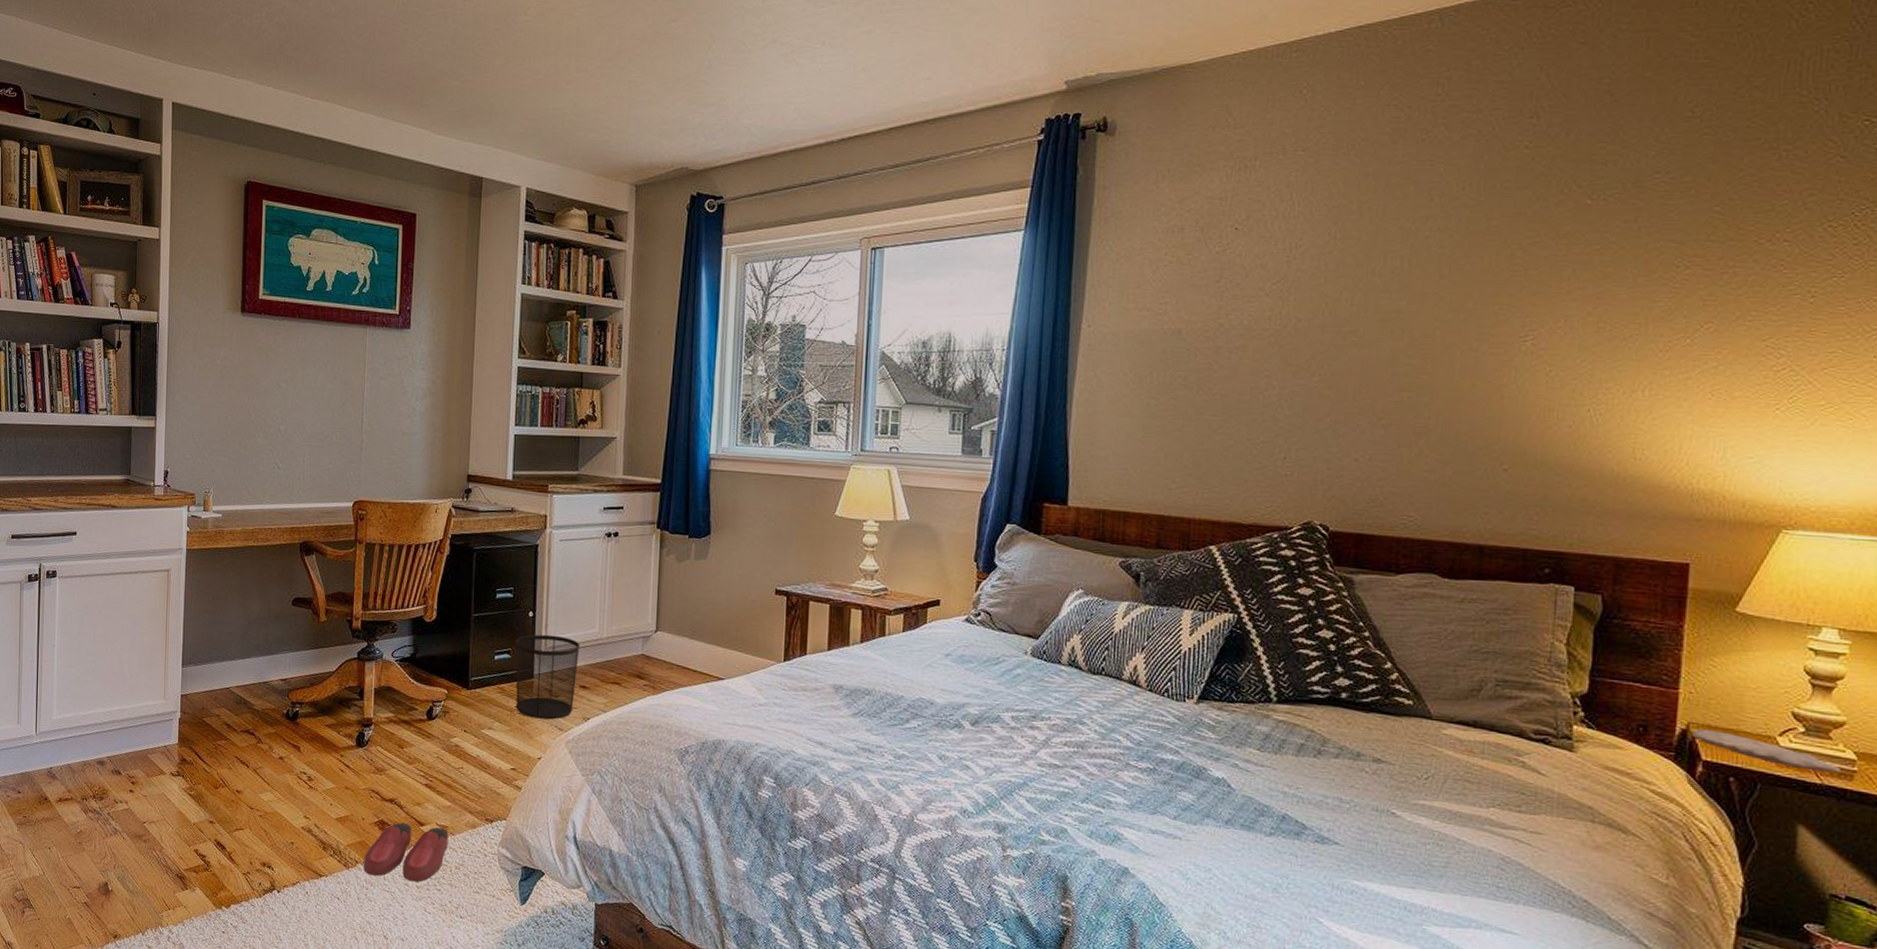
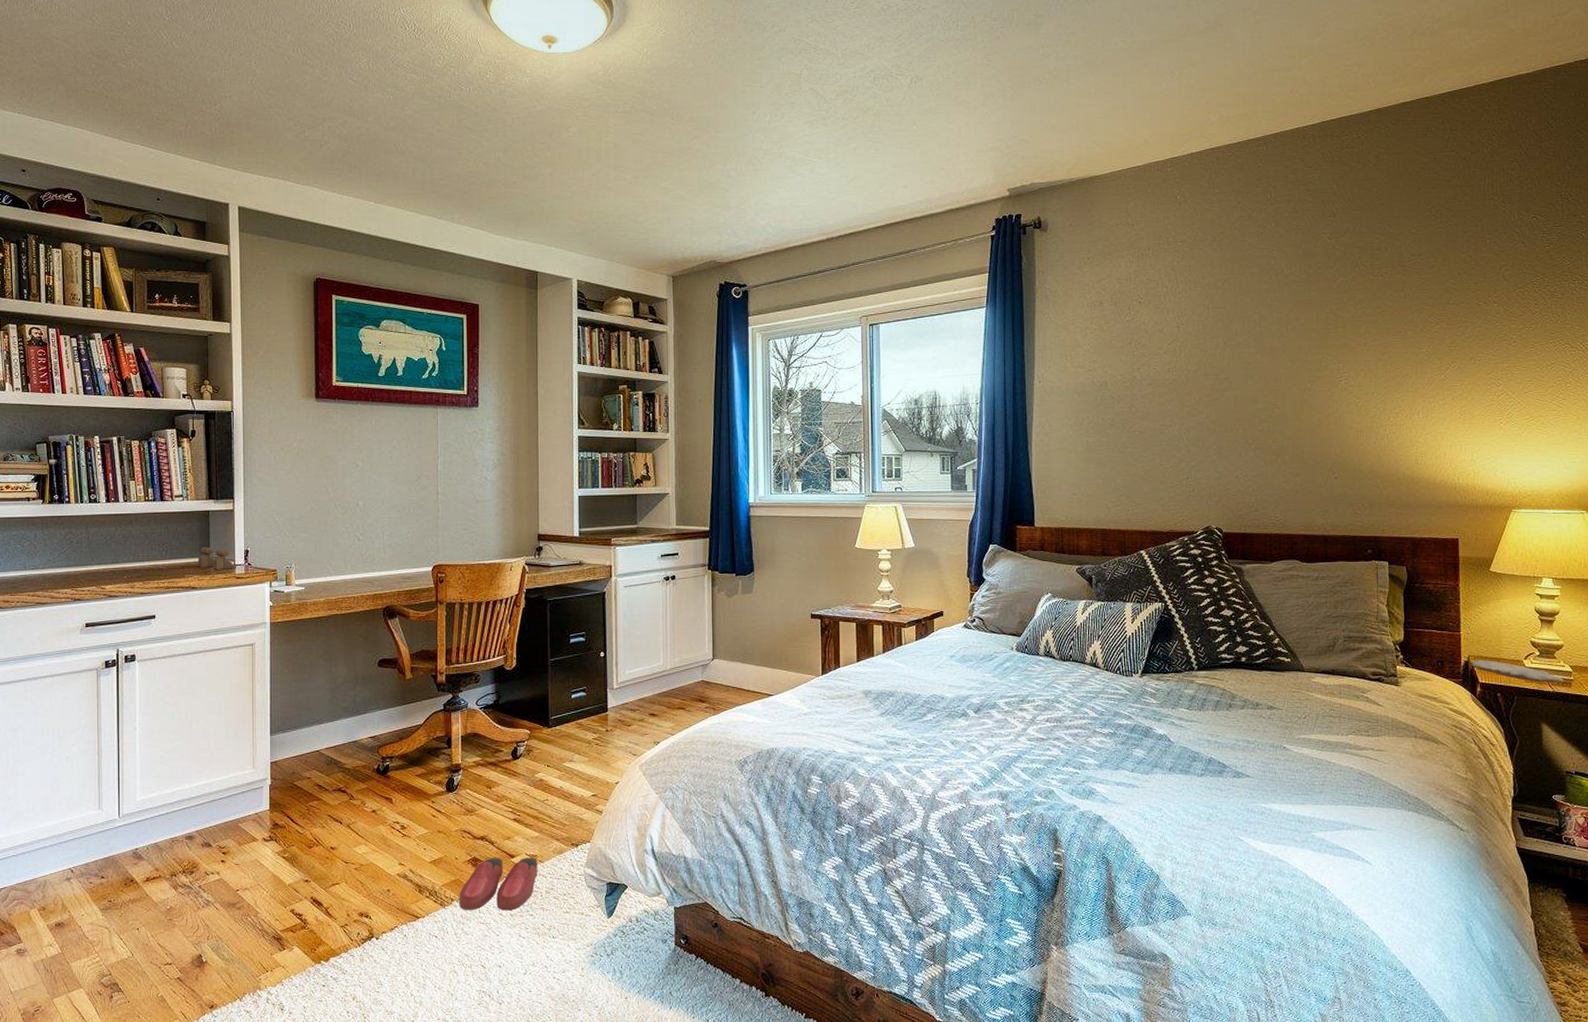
bookend: none [119,464,157,491] -> present [198,547,237,571]
waste bin: present [515,634,580,719] -> none [590,671,648,747]

